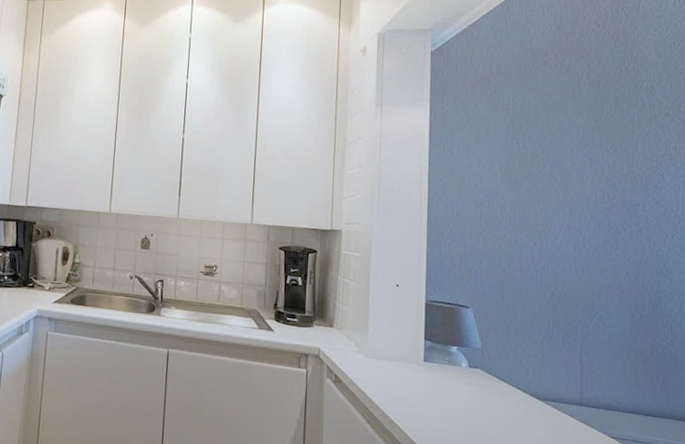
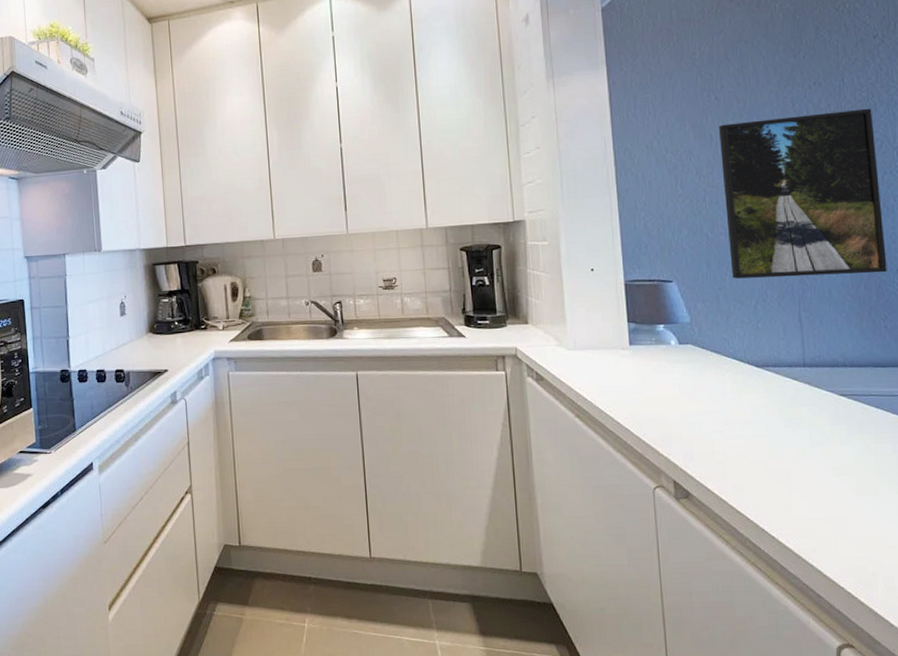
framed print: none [523,171,663,328] -> present [719,108,887,279]

